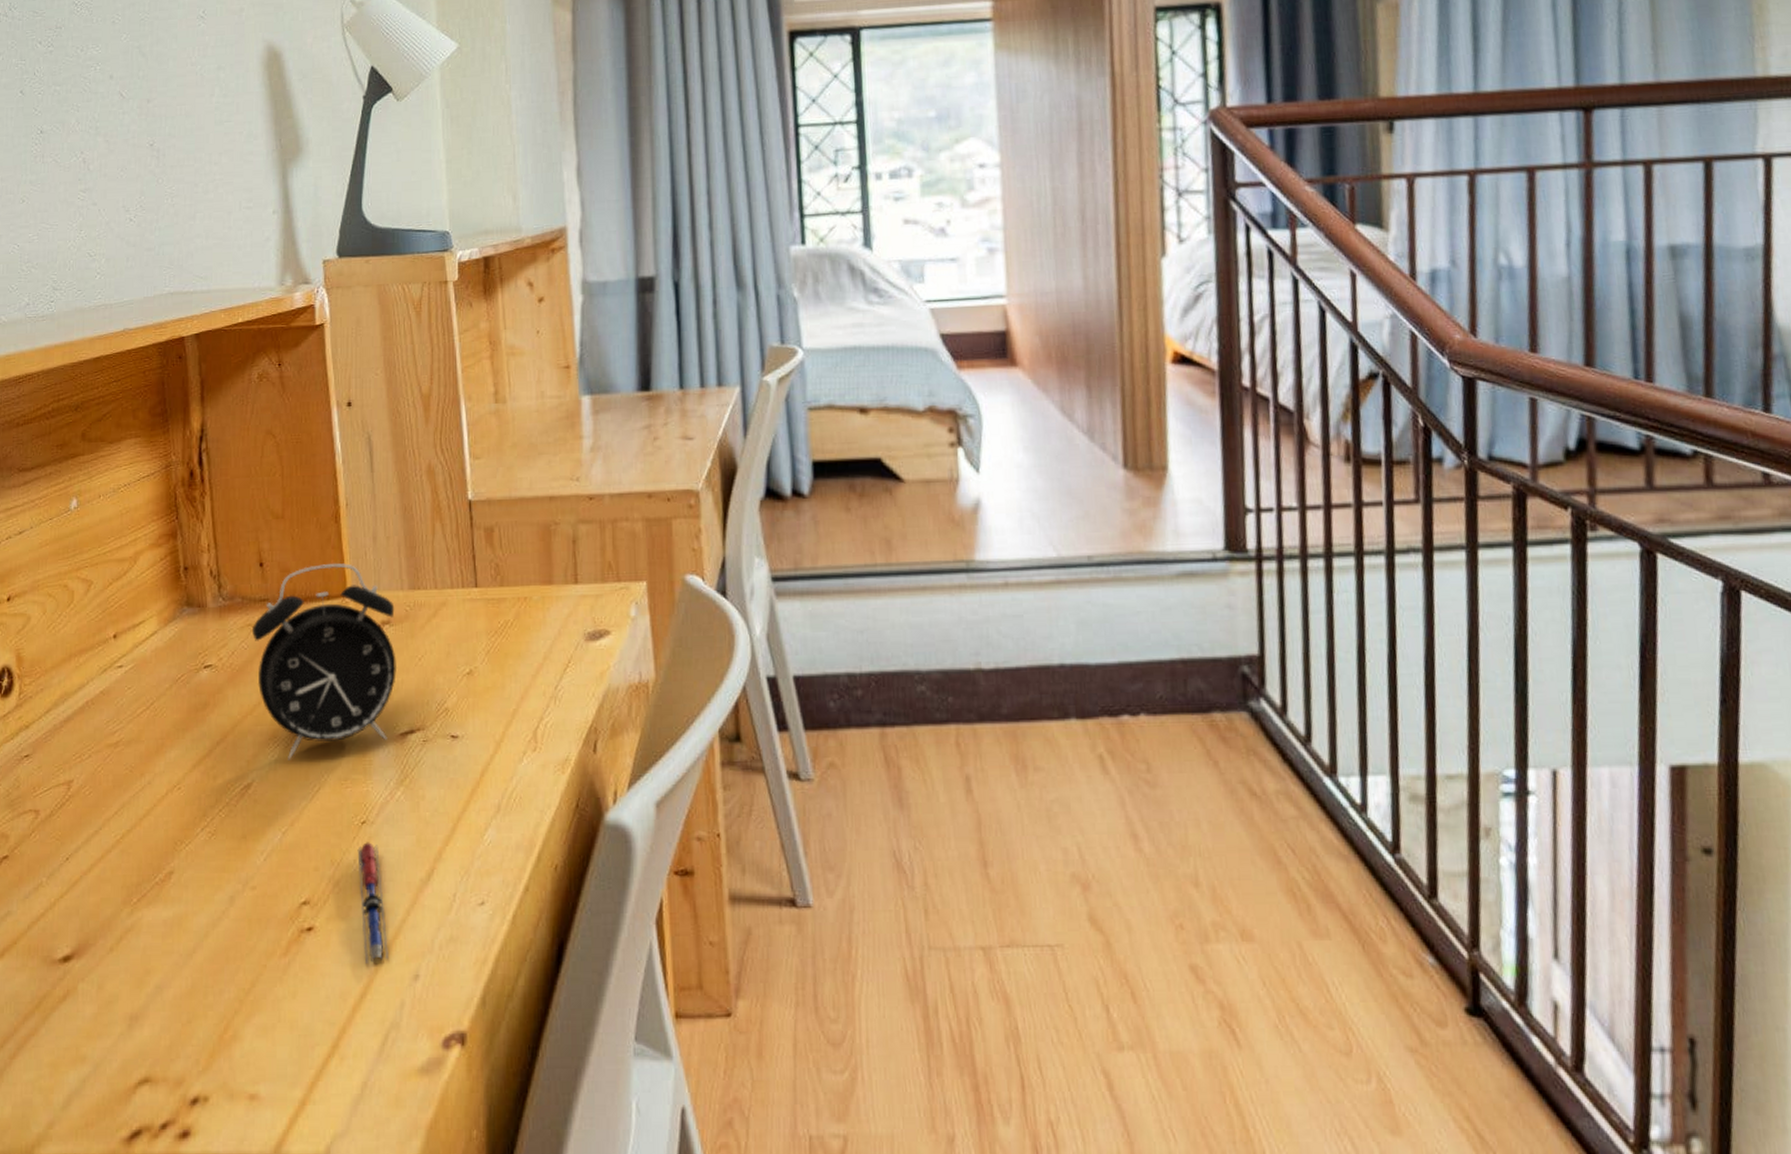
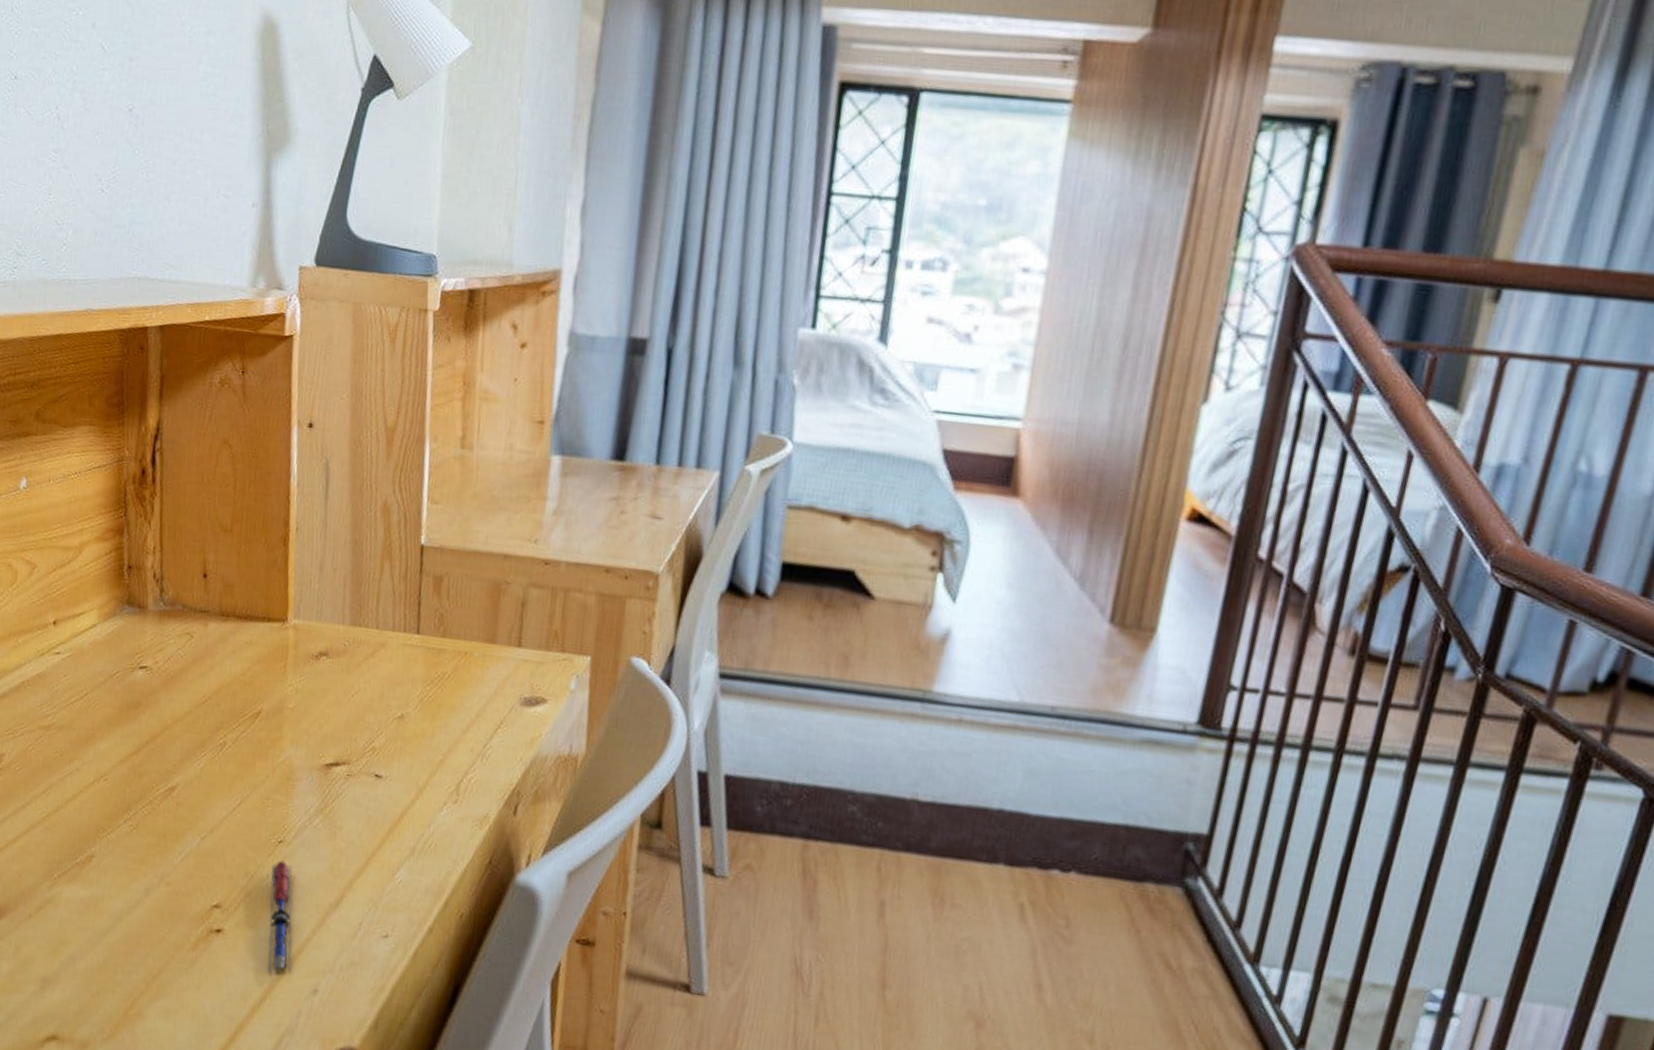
alarm clock: present [252,563,396,760] -> none [190,585,334,771]

